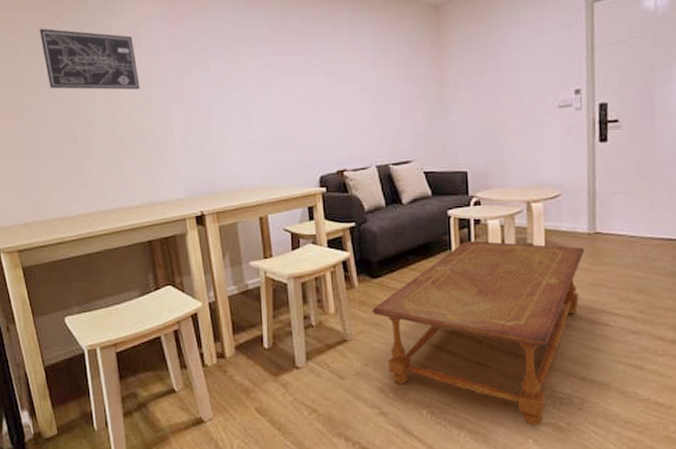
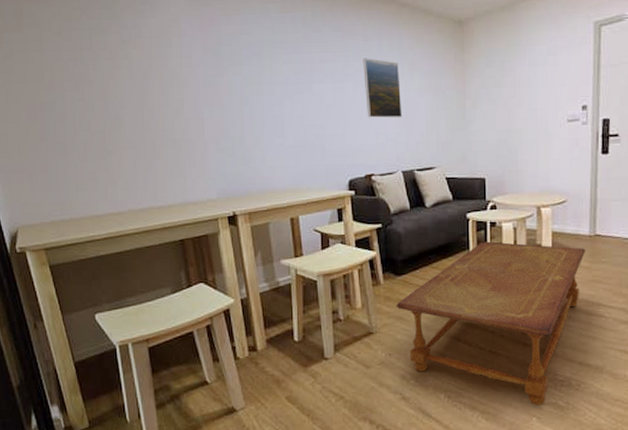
wall art: present [39,28,140,90] -> none [63,24,171,91]
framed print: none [333,48,376,110] -> present [363,58,402,118]

